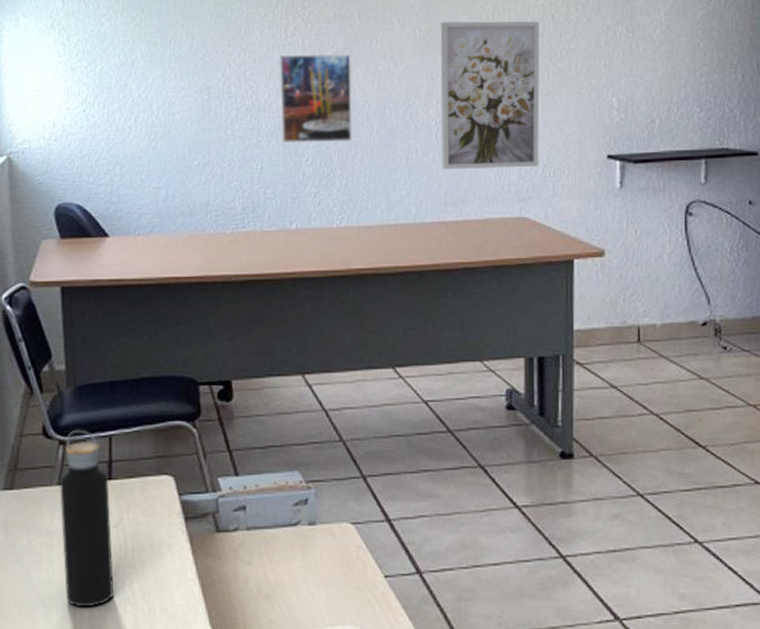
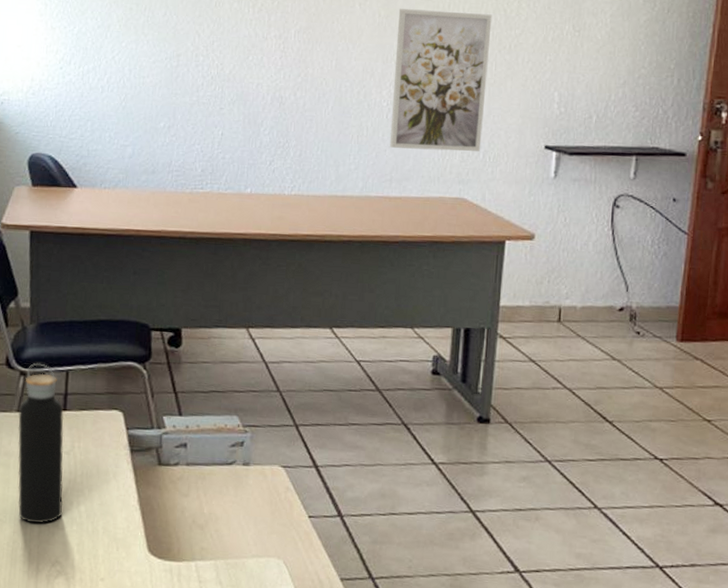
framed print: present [279,53,352,143] -> none [241,29,313,115]

